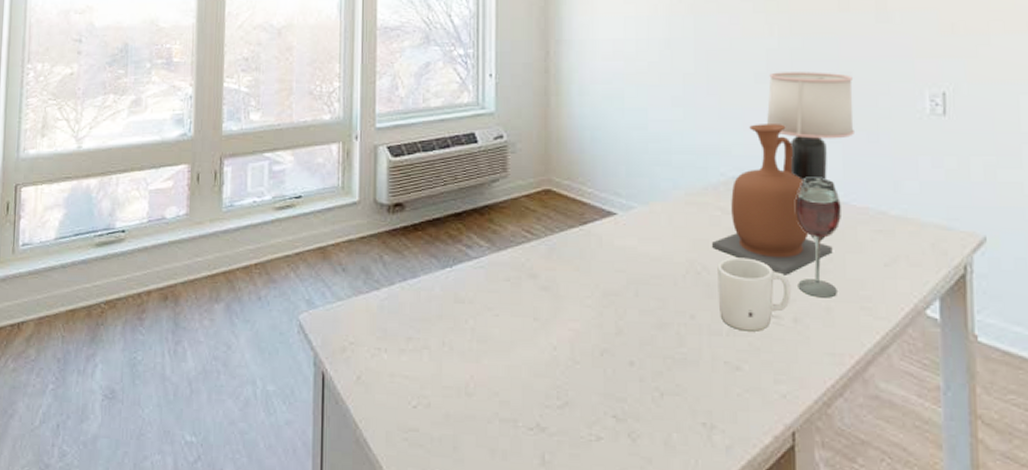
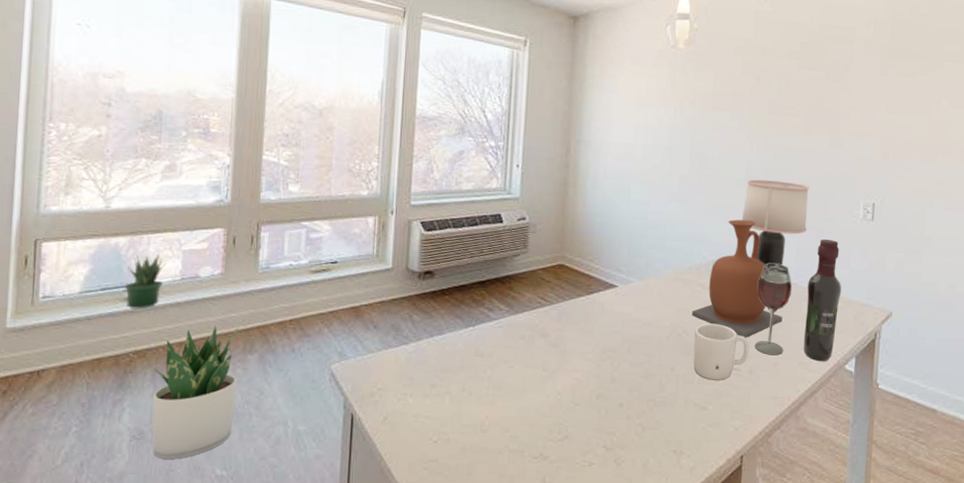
planter: none [95,195,134,256] -> present [124,254,167,310]
planter: none [120,271,205,422] -> present [150,325,240,459]
wine bottle: none [862,142,911,305] -> present [803,238,842,361]

